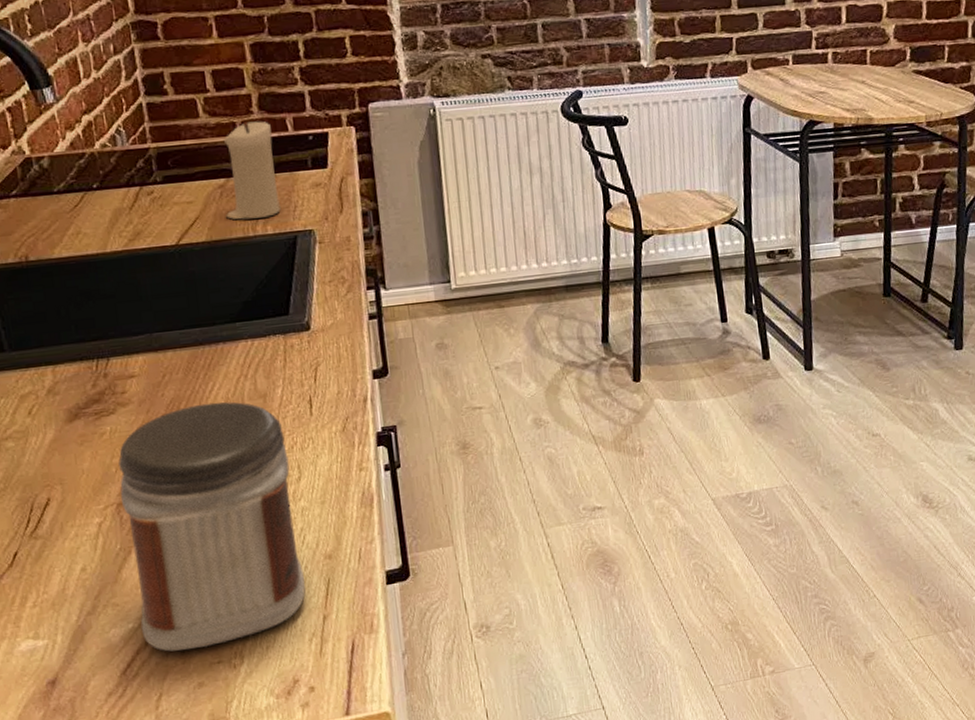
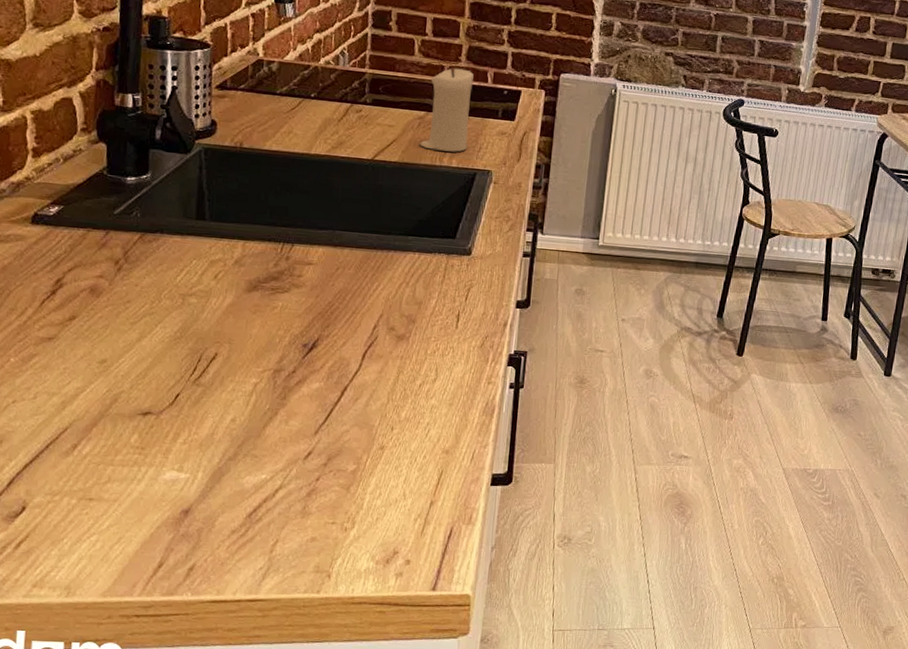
jar: present [118,401,306,652] -> none [272,299,430,508]

